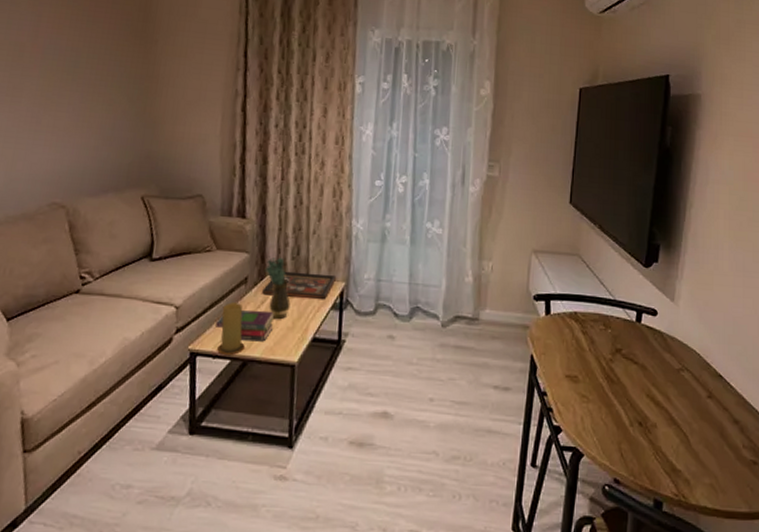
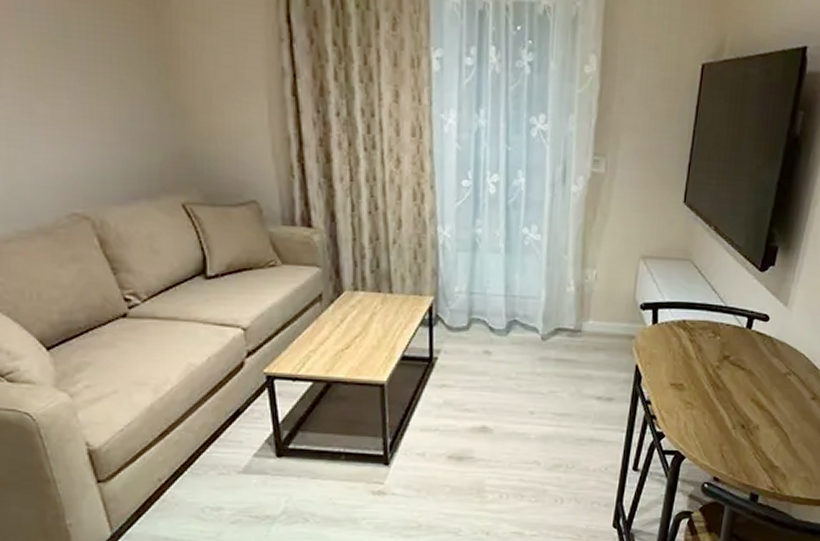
books: present [216,310,274,342] -> none [292,329,356,362]
candle: present [217,302,245,355] -> none [296,322,327,377]
decorative tray: present [262,271,337,299] -> none [340,286,424,315]
vase: present [265,255,291,319] -> none [341,269,374,337]

